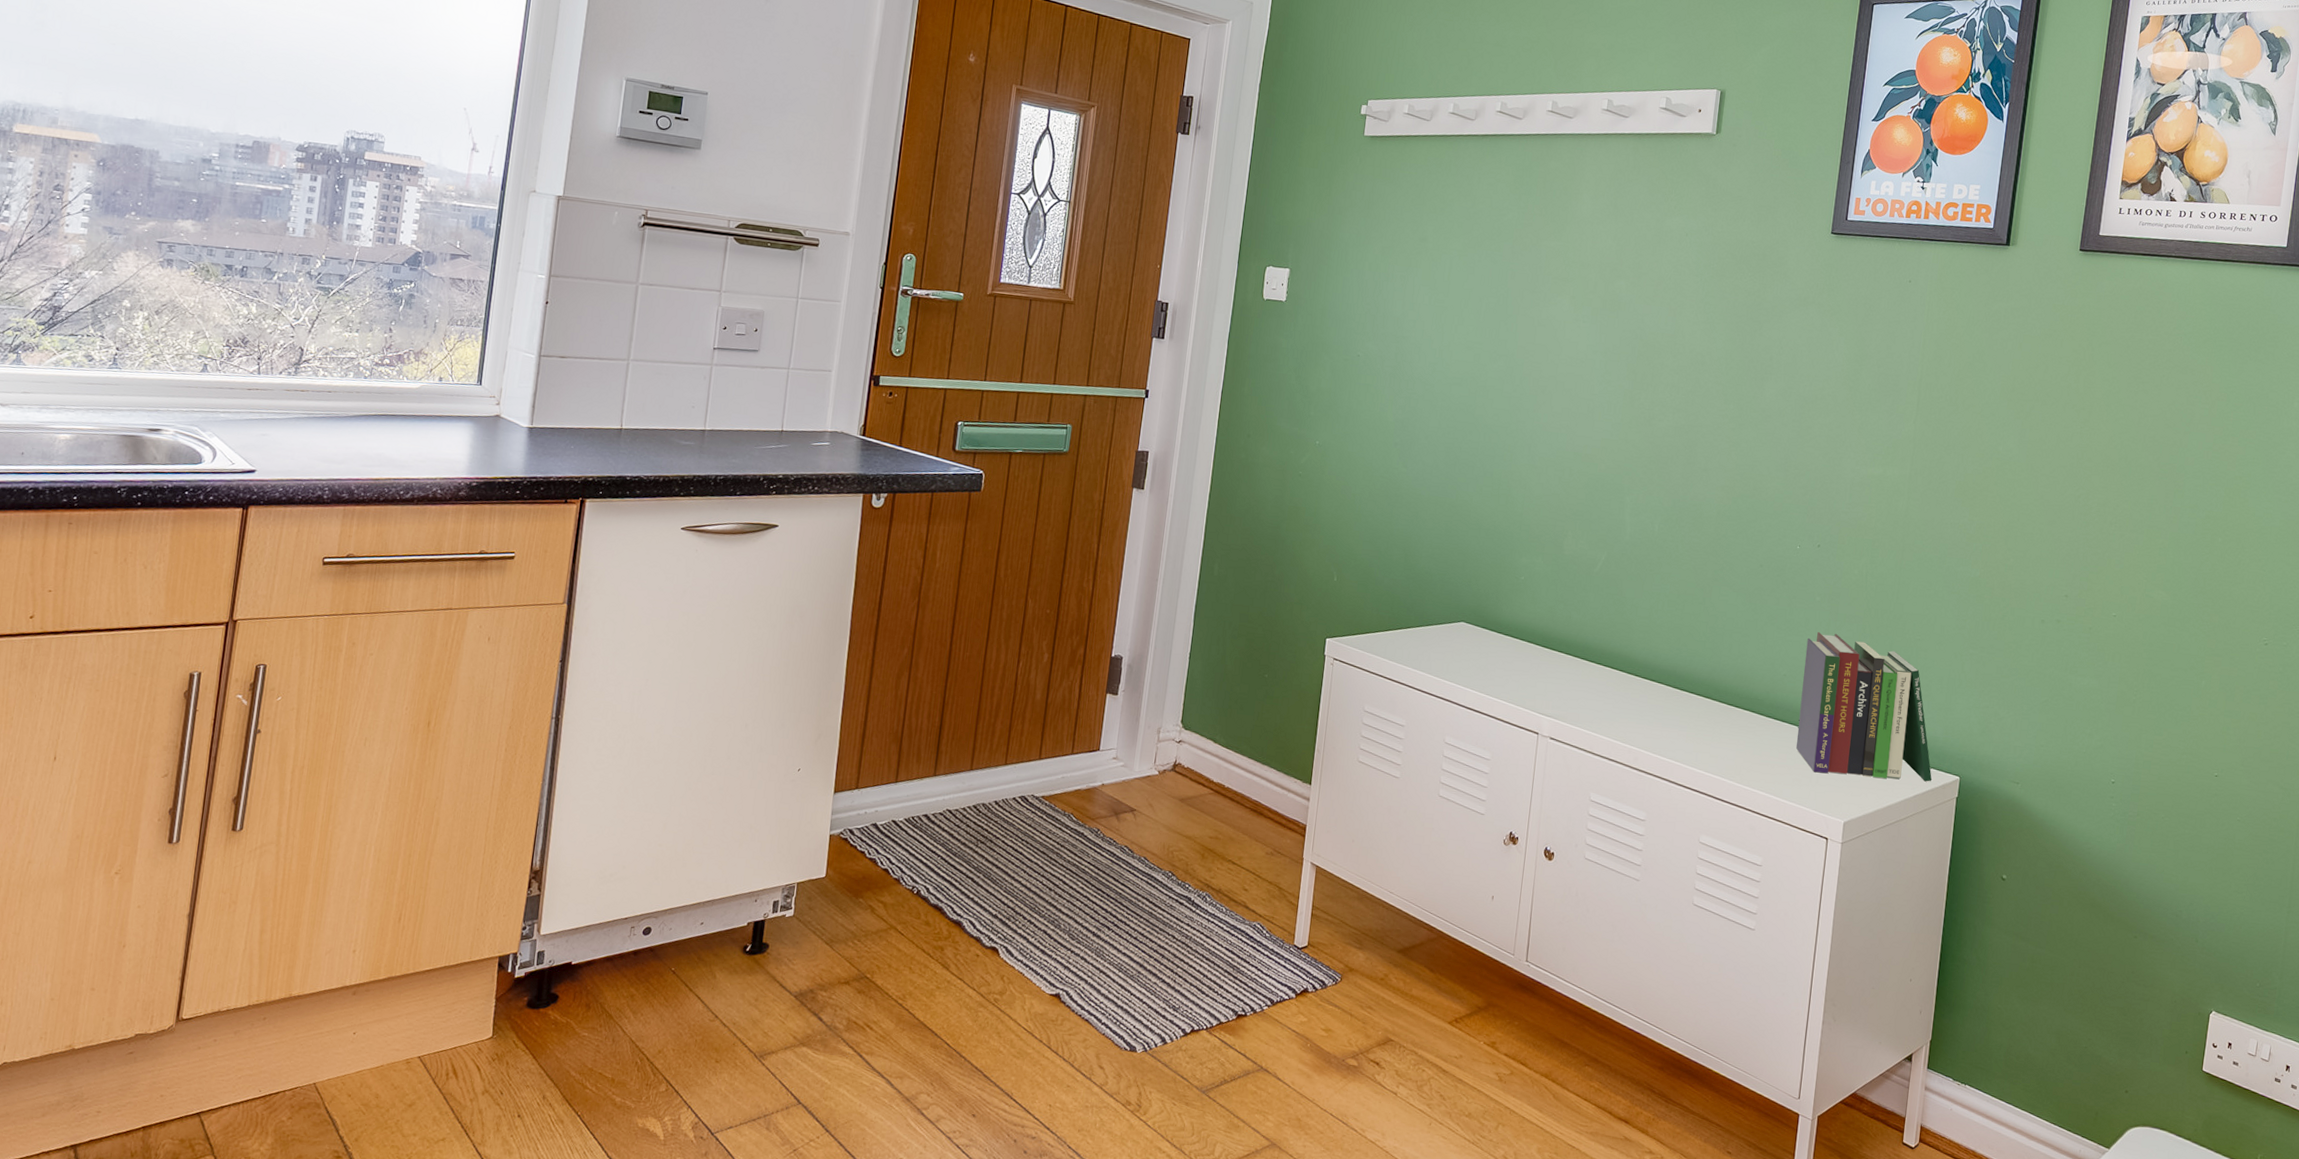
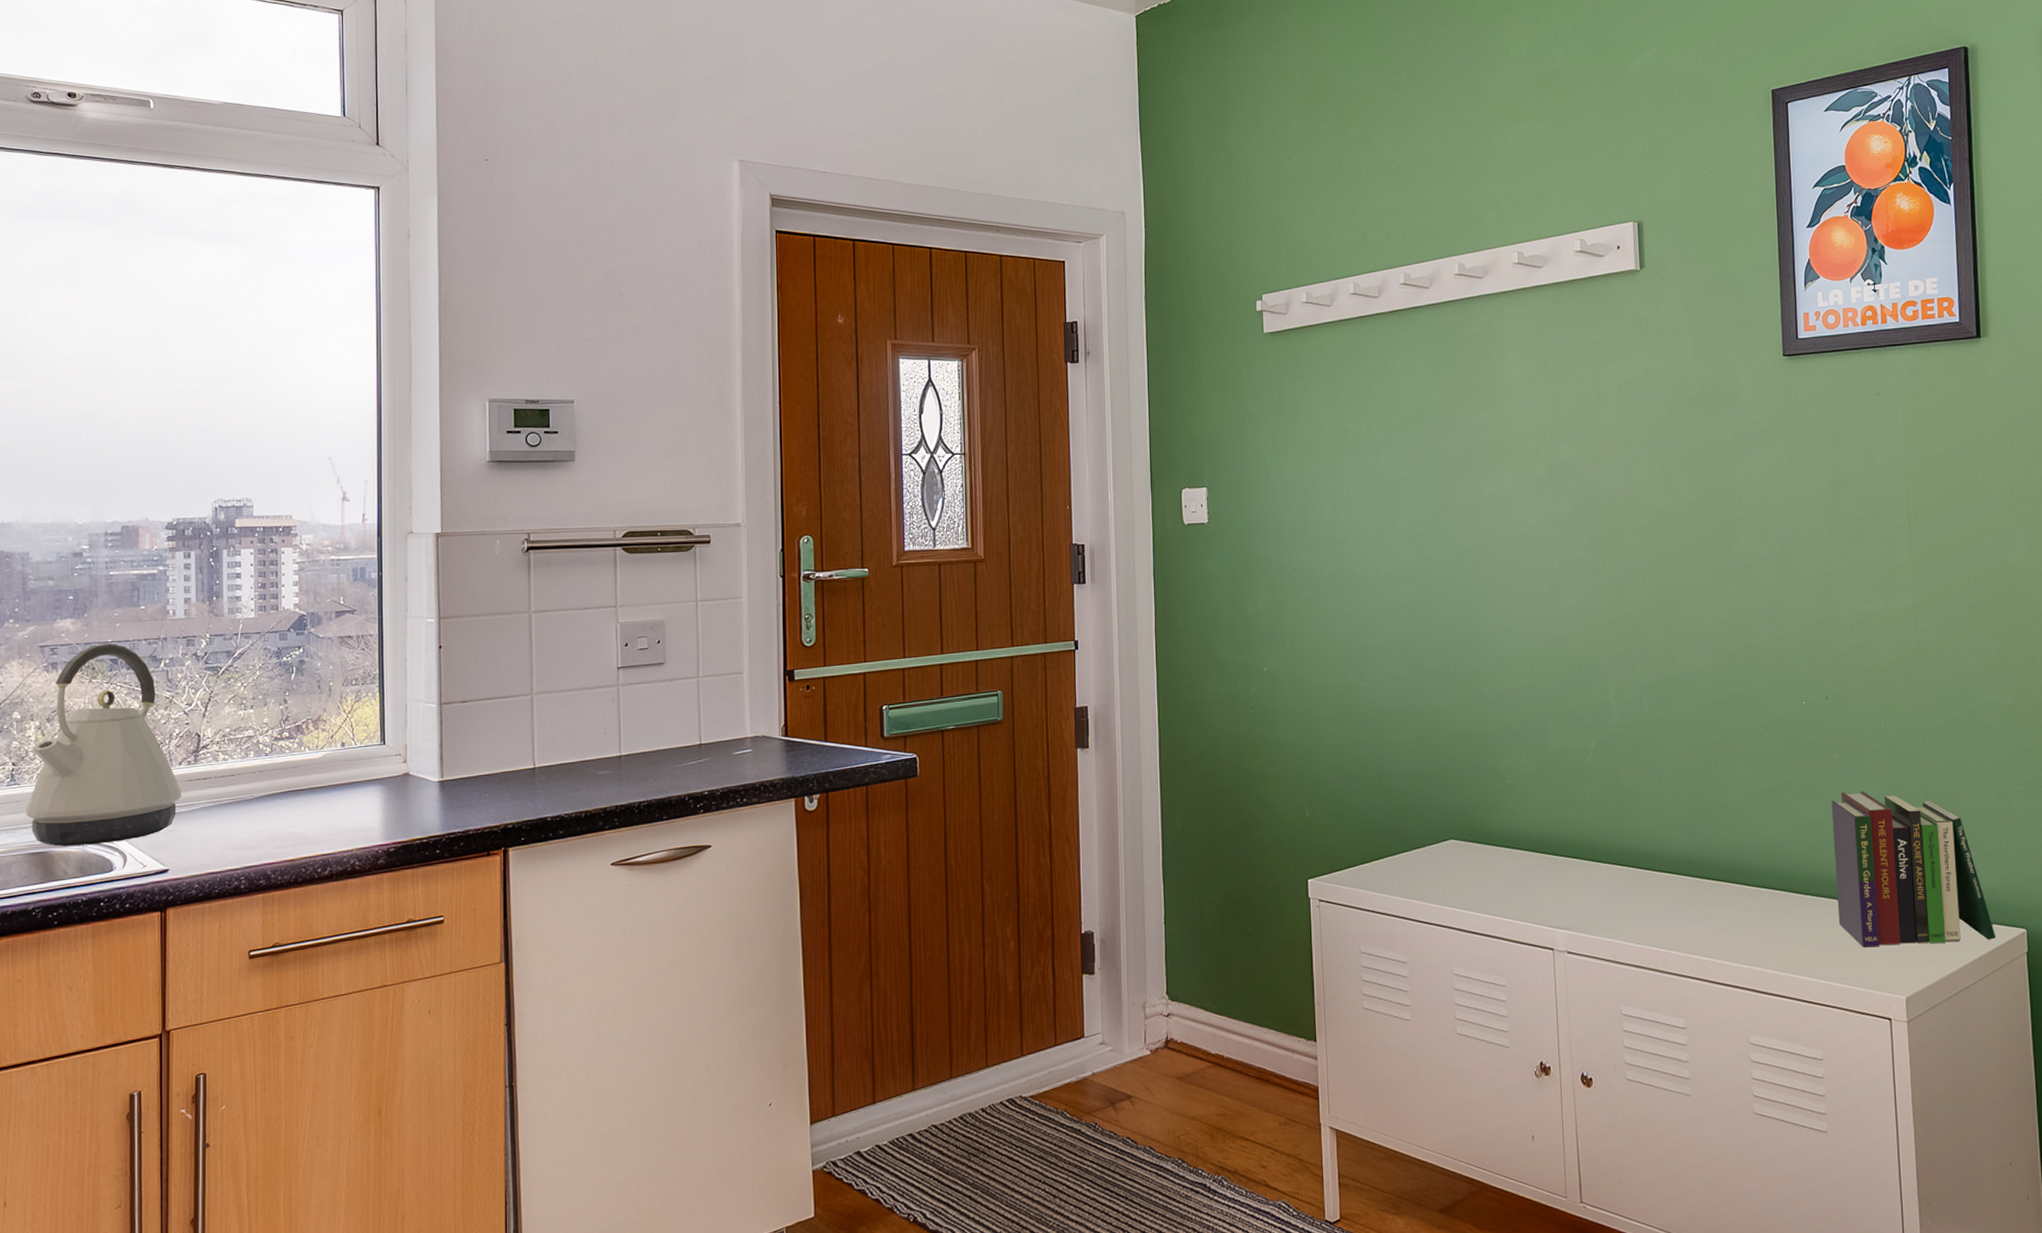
kettle: none [123,249,279,437] -> present [26,643,182,846]

